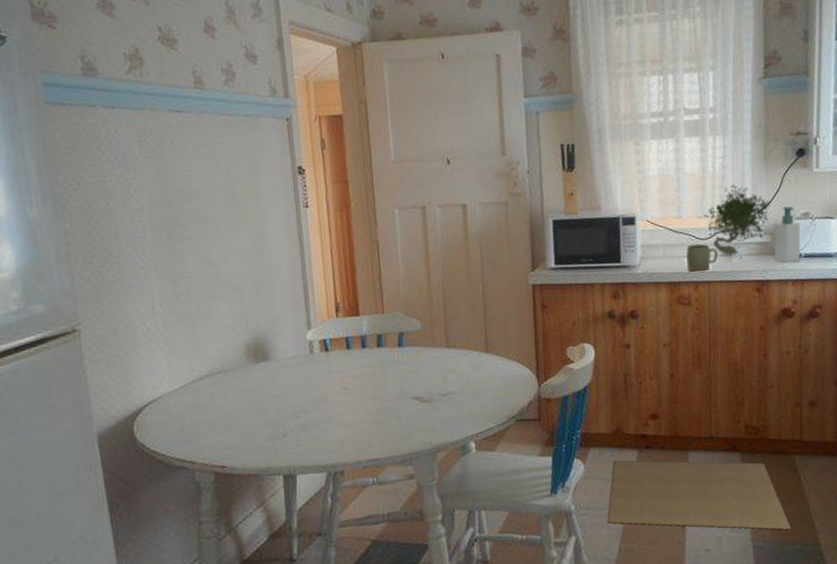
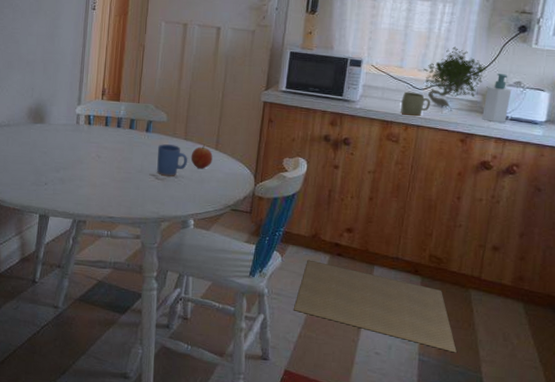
mug: none [416,356,455,396] -> present [157,144,187,176]
fruit: none [457,349,485,380] -> present [190,145,213,170]

